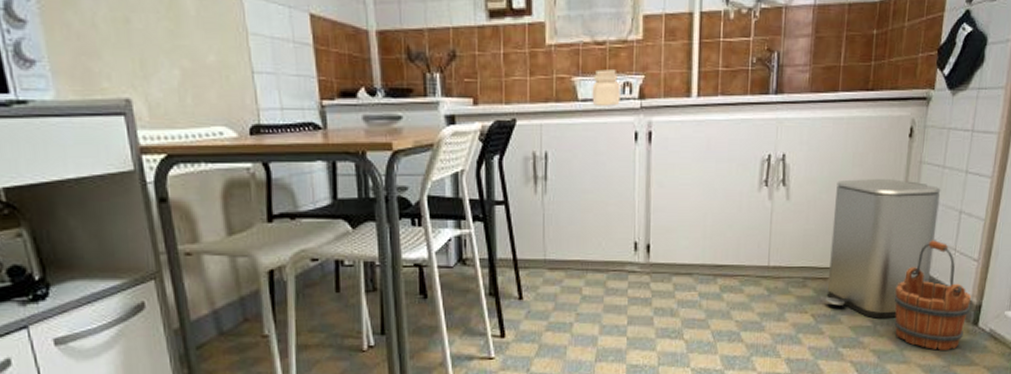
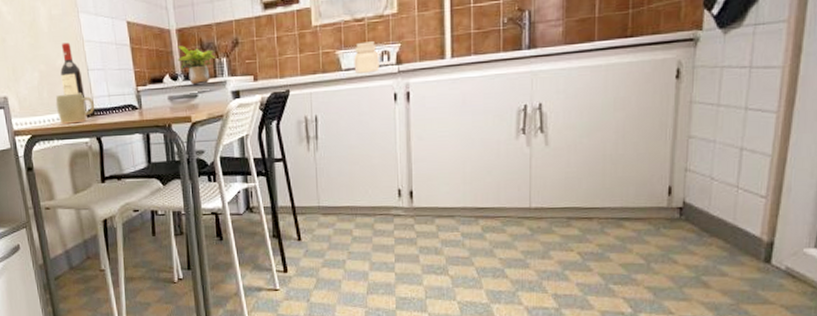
mug: none [204,101,260,142] -> present [55,93,94,124]
wine bottle: none [212,33,252,136] -> present [60,42,88,118]
potted plant: none [376,52,427,105] -> present [177,45,216,86]
pedal bin: present [825,179,941,319] -> none [591,120,717,256]
wooden bucket: present [894,240,972,350] -> none [668,178,761,288]

